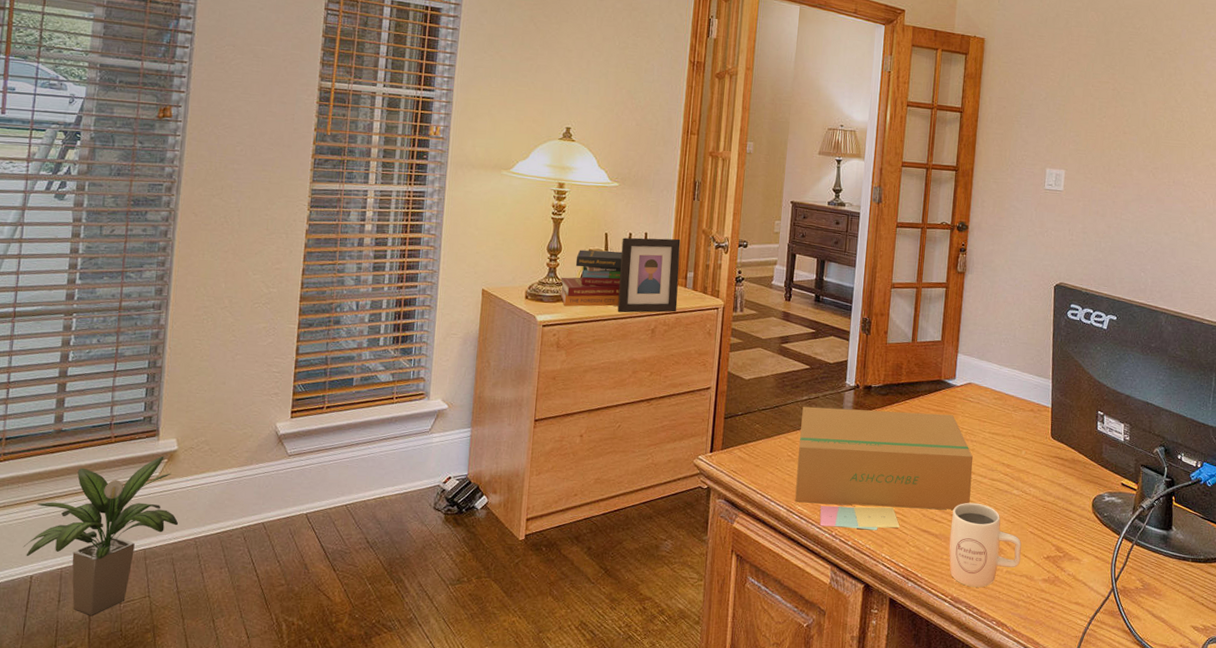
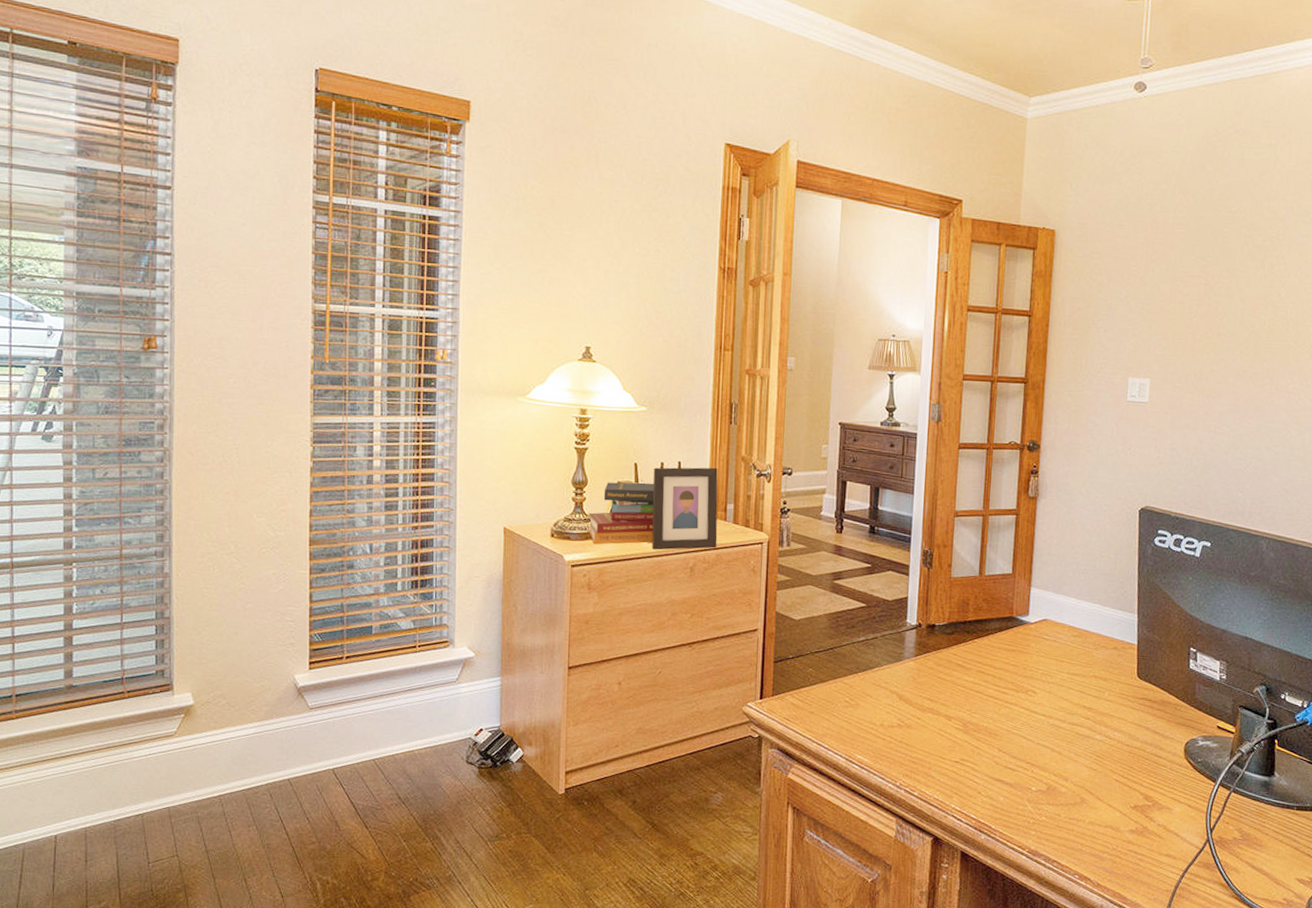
potted plant: present [23,456,179,616] -> none [44,711,202,876]
box: present [795,406,973,510] -> none [854,647,1051,757]
sticky notes: present [819,505,900,531] -> none [882,753,970,780]
mug: present [948,502,1022,588] -> none [1025,749,1106,840]

